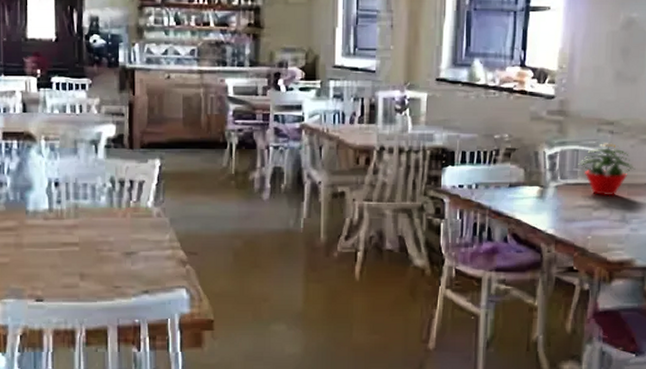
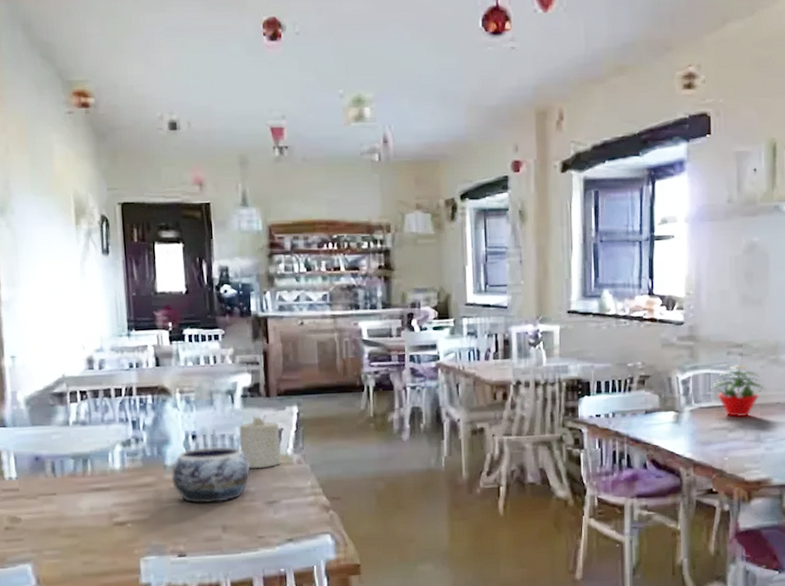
decorative bowl: none [33,195,110,250] -> present [171,446,250,503]
candle: none [101,167,142,219] -> present [239,416,282,468]

